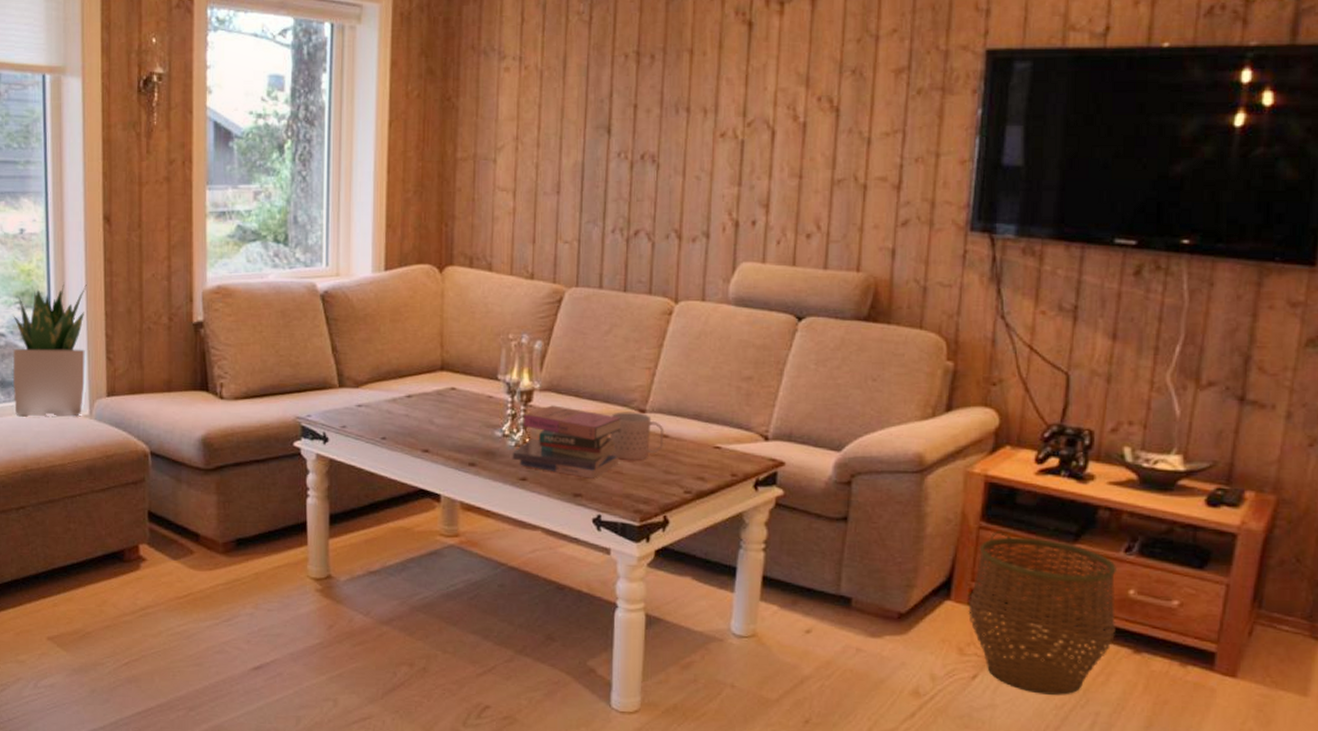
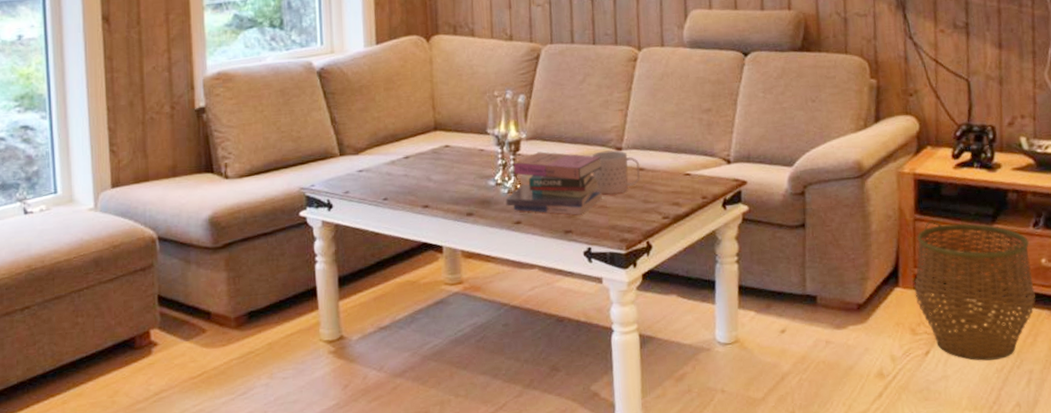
planter: present [13,284,87,418] -> none [12,83,89,217]

